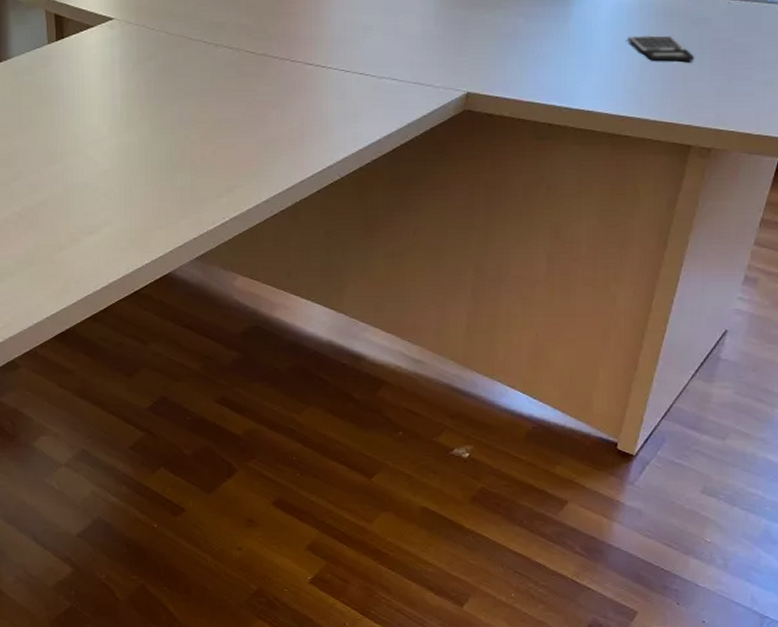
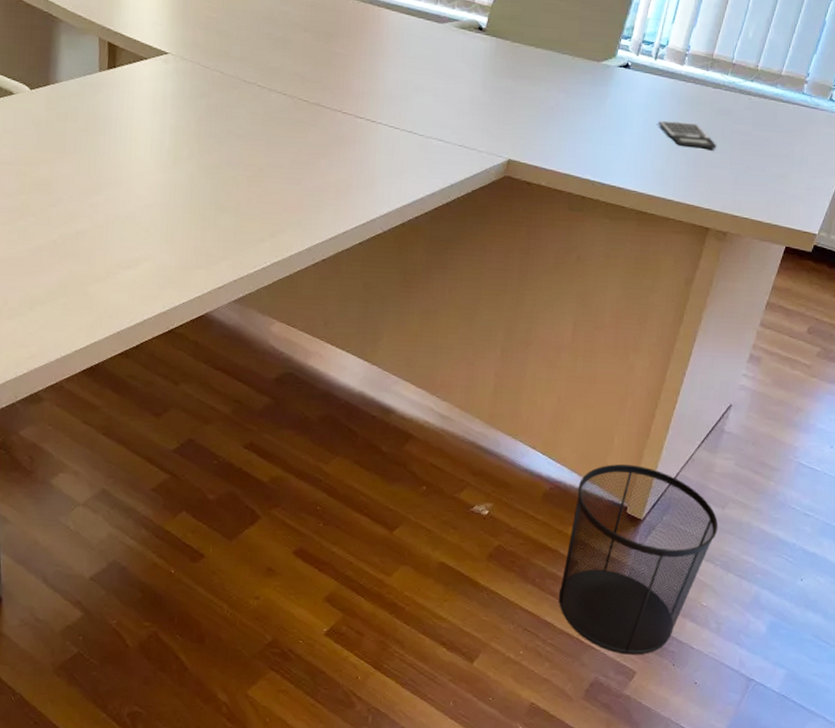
waste bin: none [550,399,720,595] -> present [559,464,719,655]

